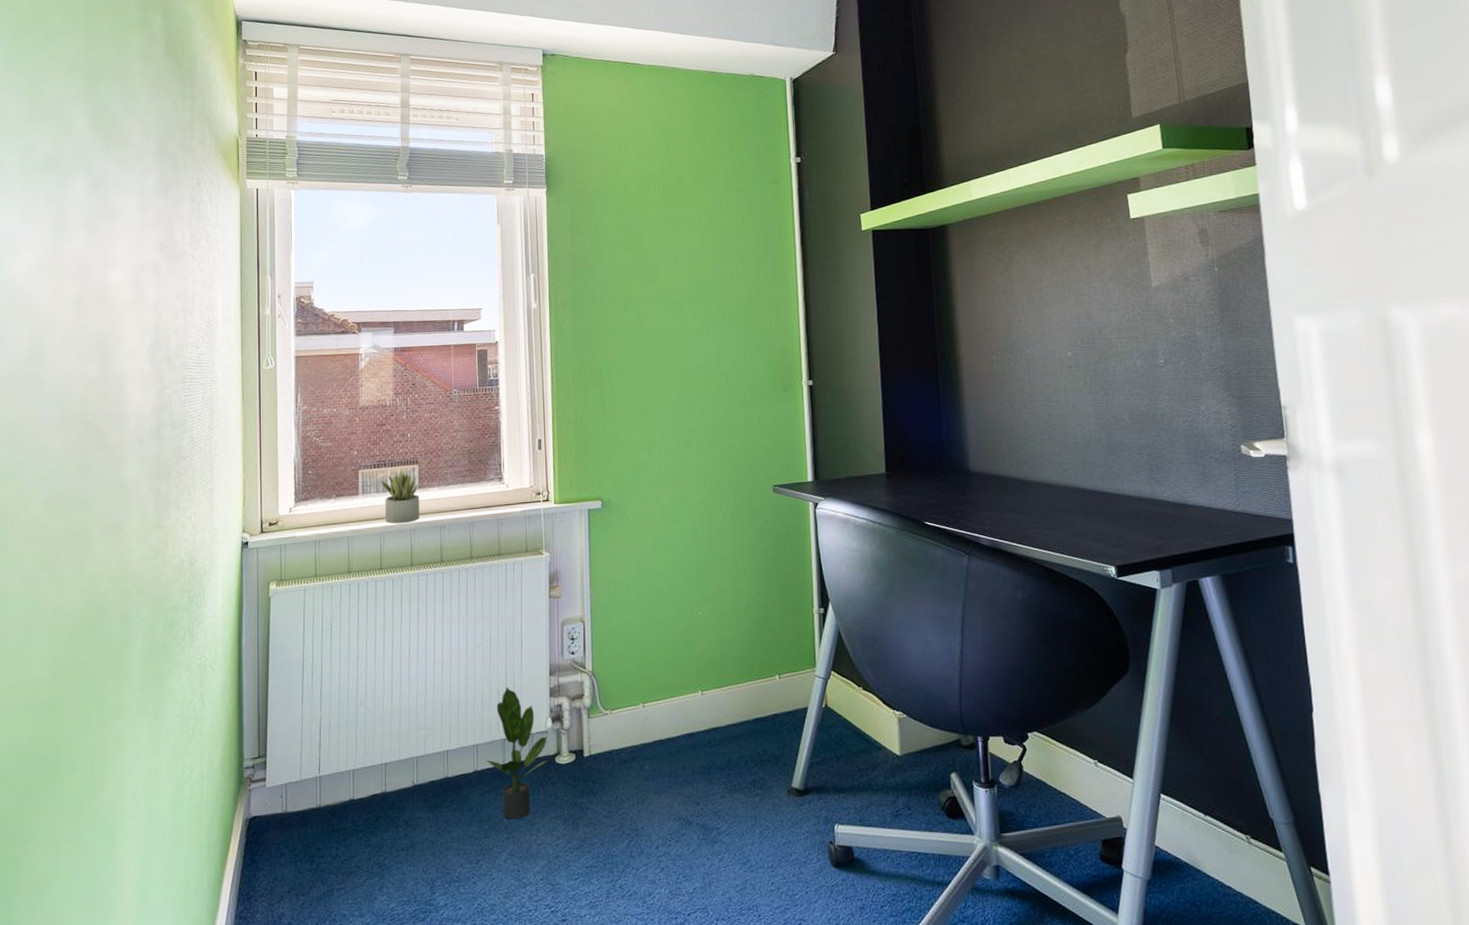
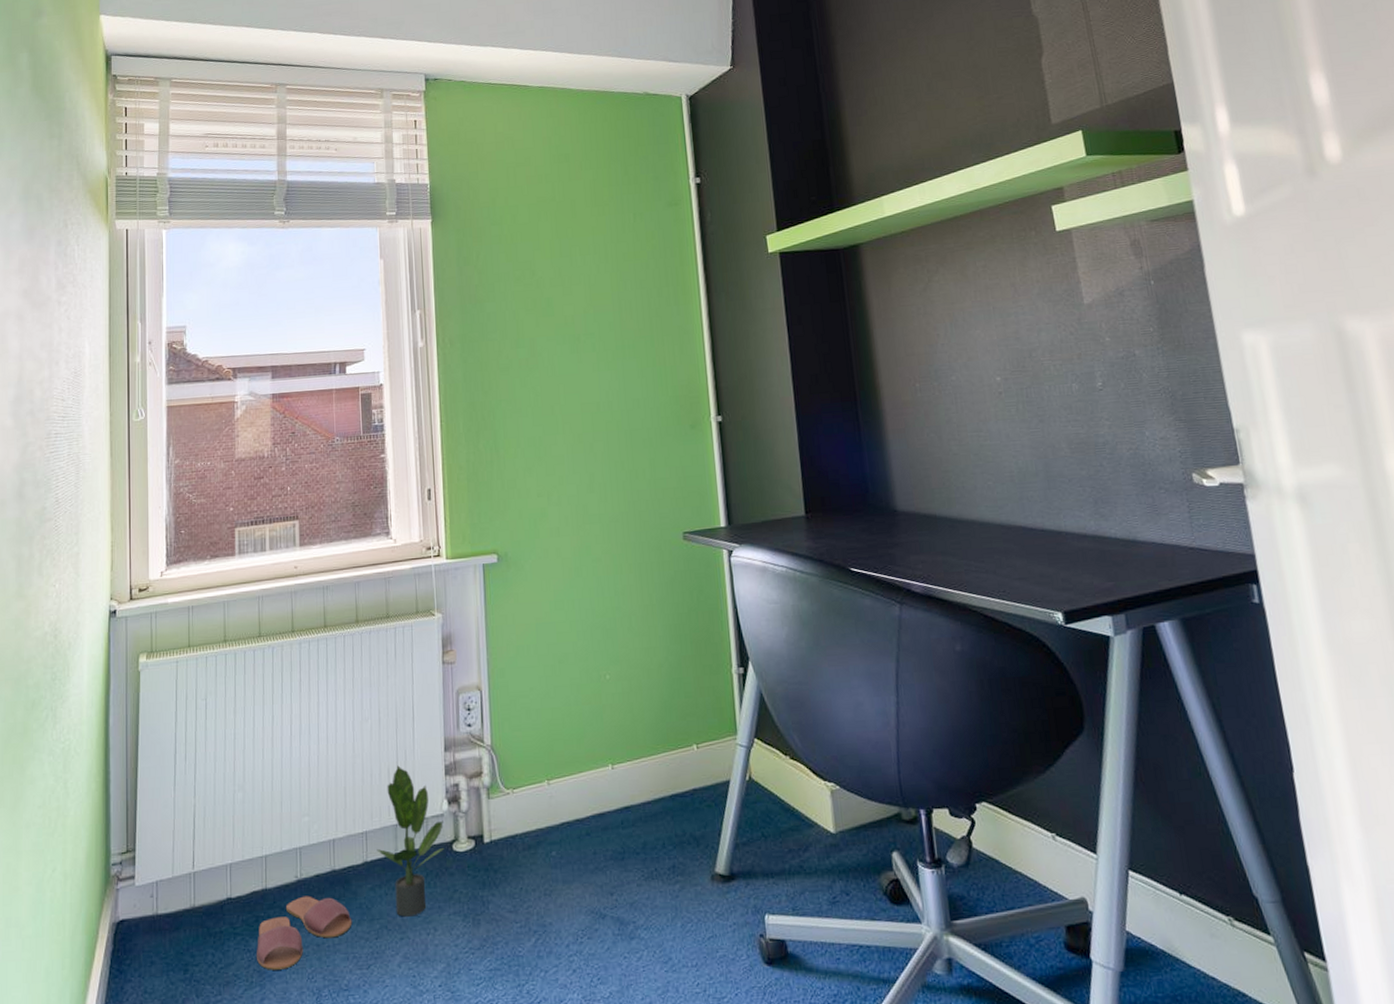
slippers: none [376,799,464,863] -> present [256,896,352,970]
succulent plant: present [380,468,422,524] -> none [258,524,303,587]

